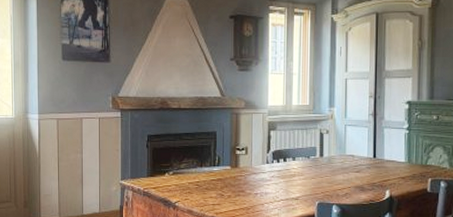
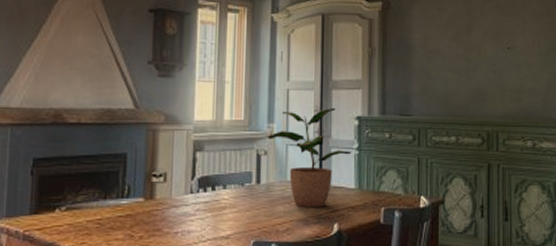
potted plant: none [329,94,402,177] -> present [267,107,352,207]

